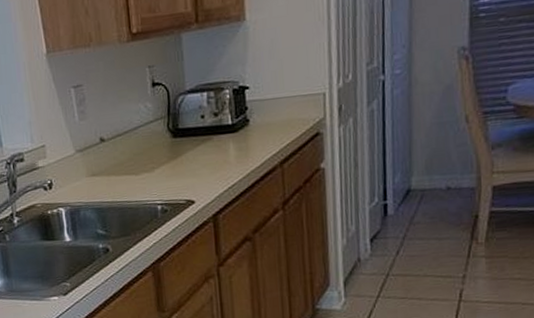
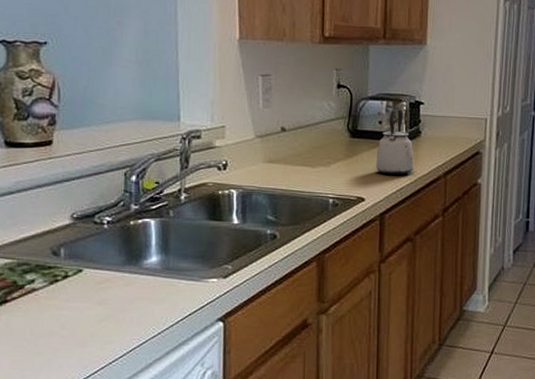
kettle: none [202,98,245,172] -> present [376,108,414,175]

